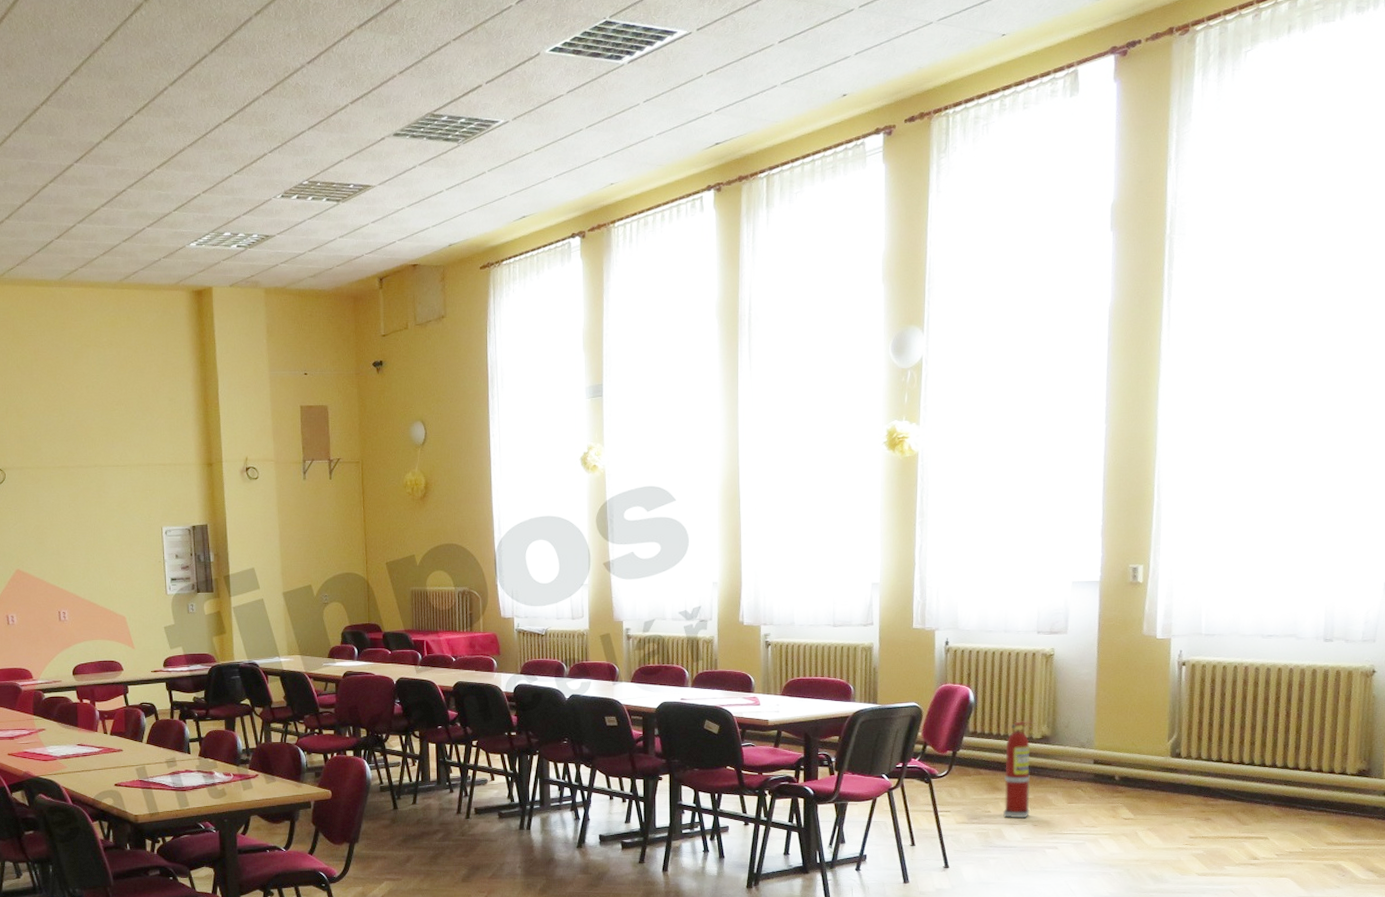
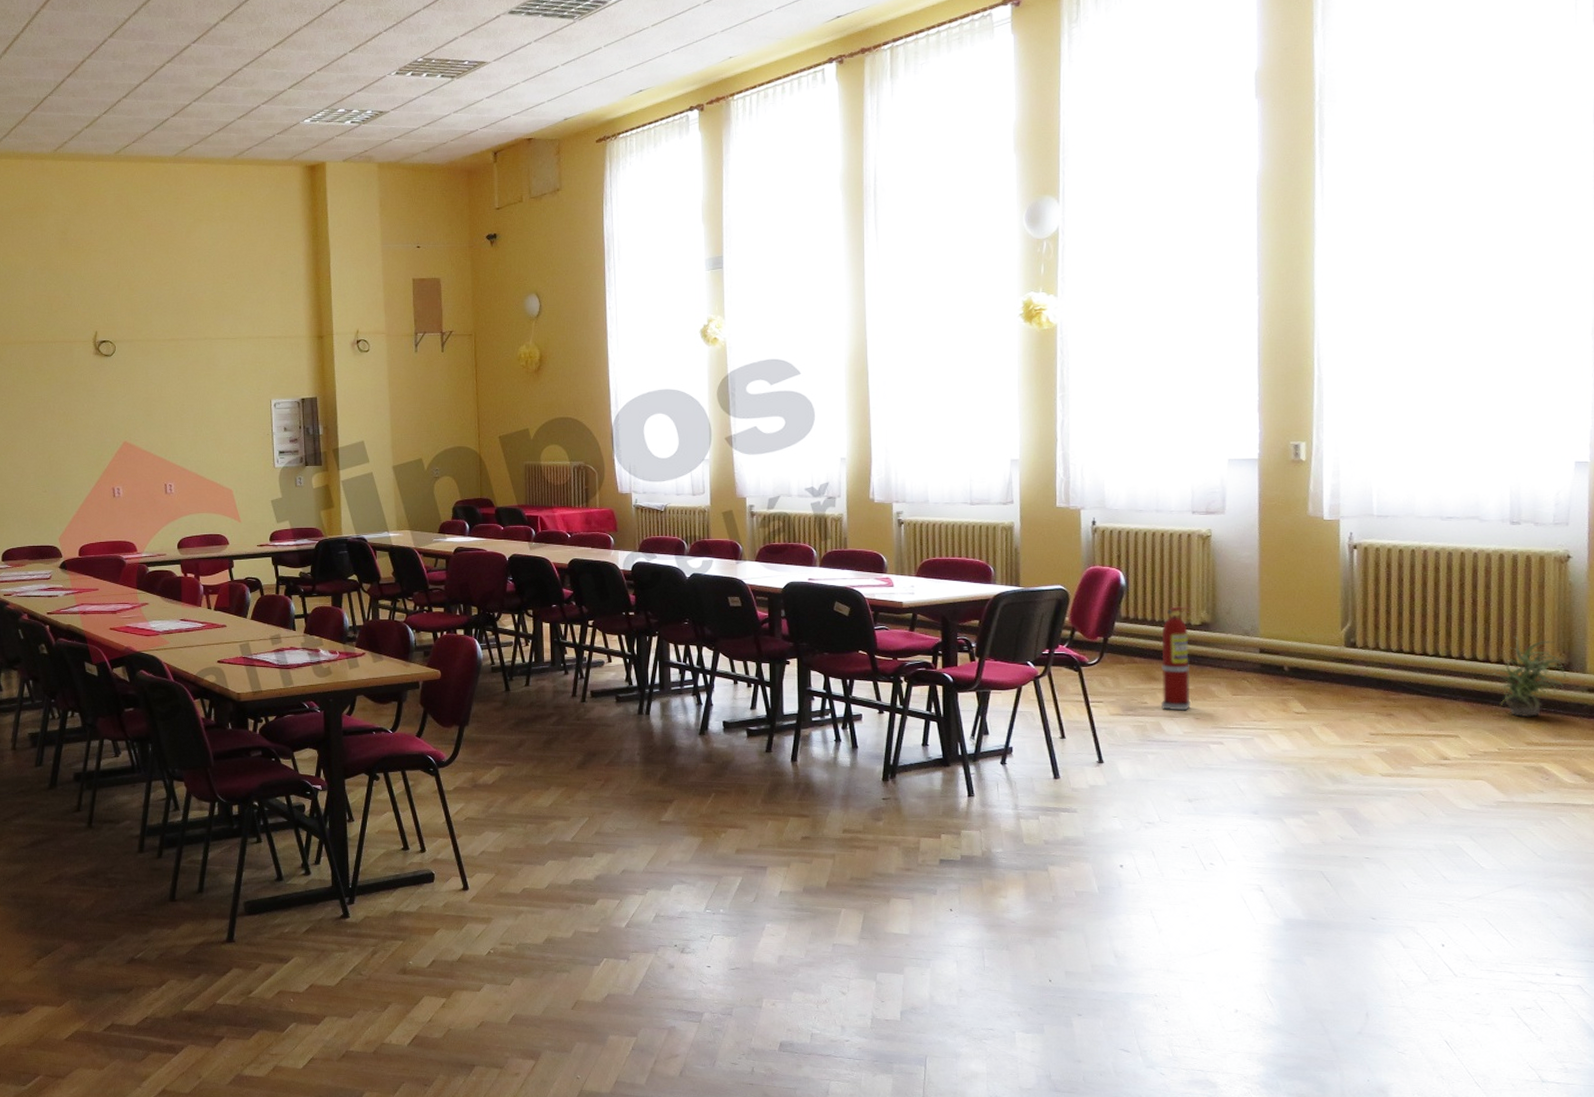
potted plant: none [1297,745,1366,820] -> present [1489,636,1566,718]

